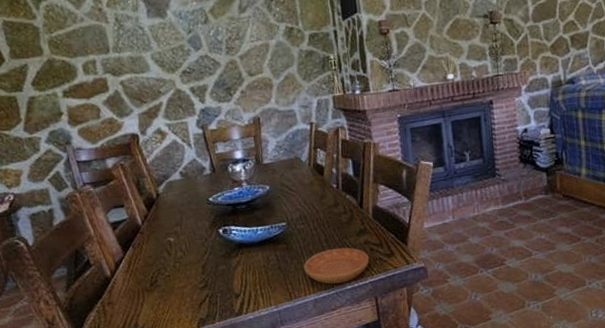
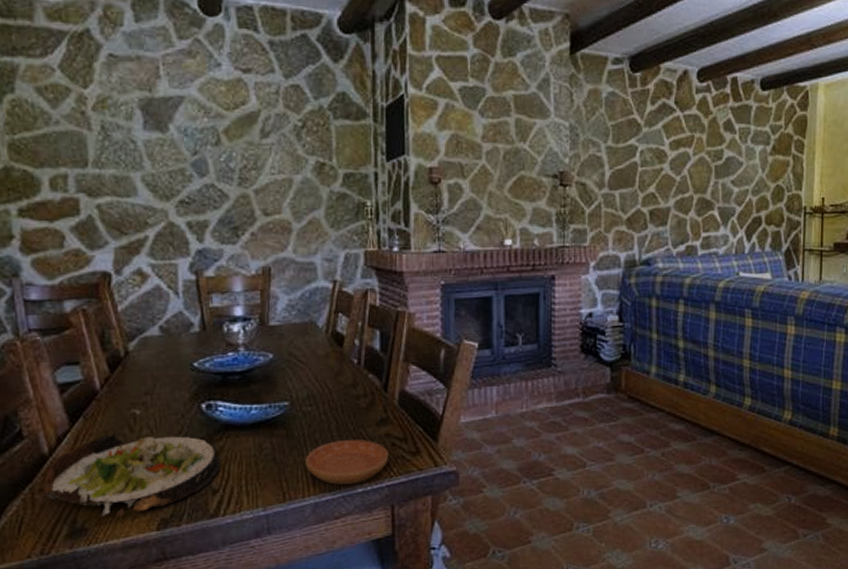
salad plate: none [110,255,239,320] -> present [43,434,221,517]

